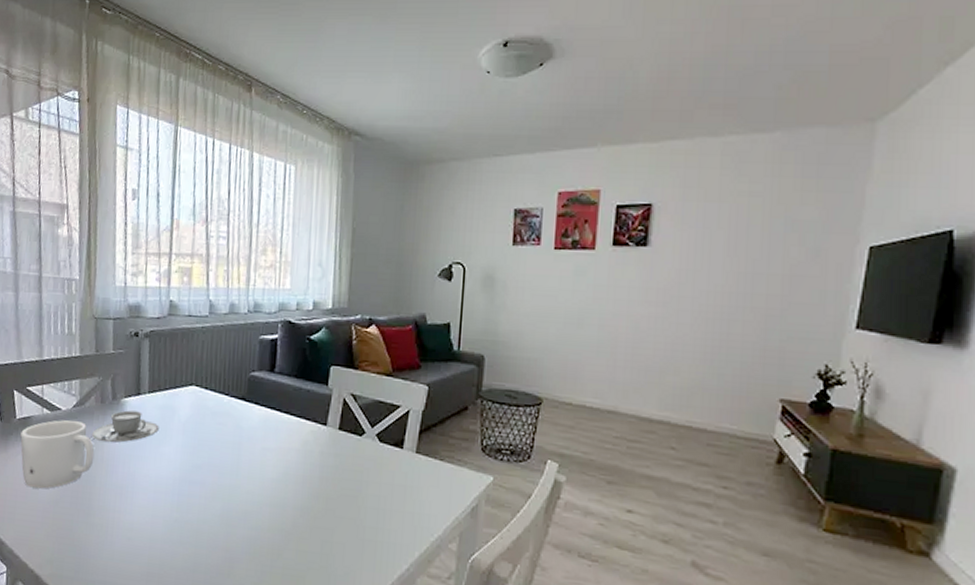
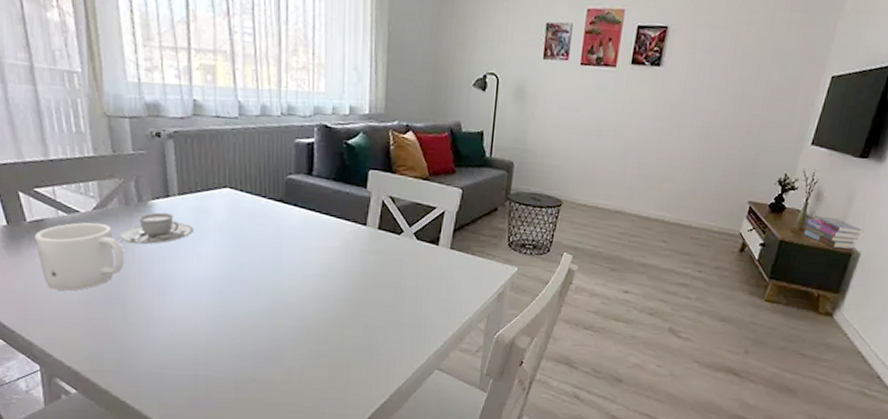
books: none [864,417,956,463] -> present [804,215,864,249]

